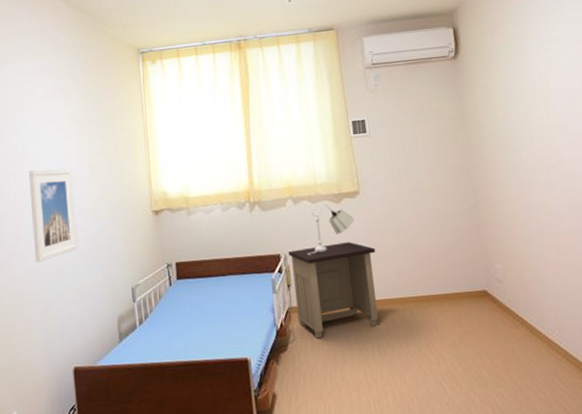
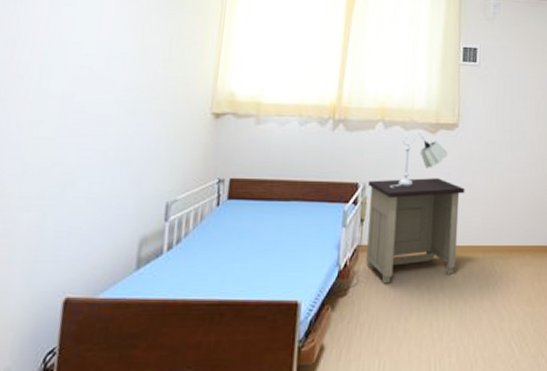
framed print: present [29,169,78,262] -> none [38,39,115,157]

